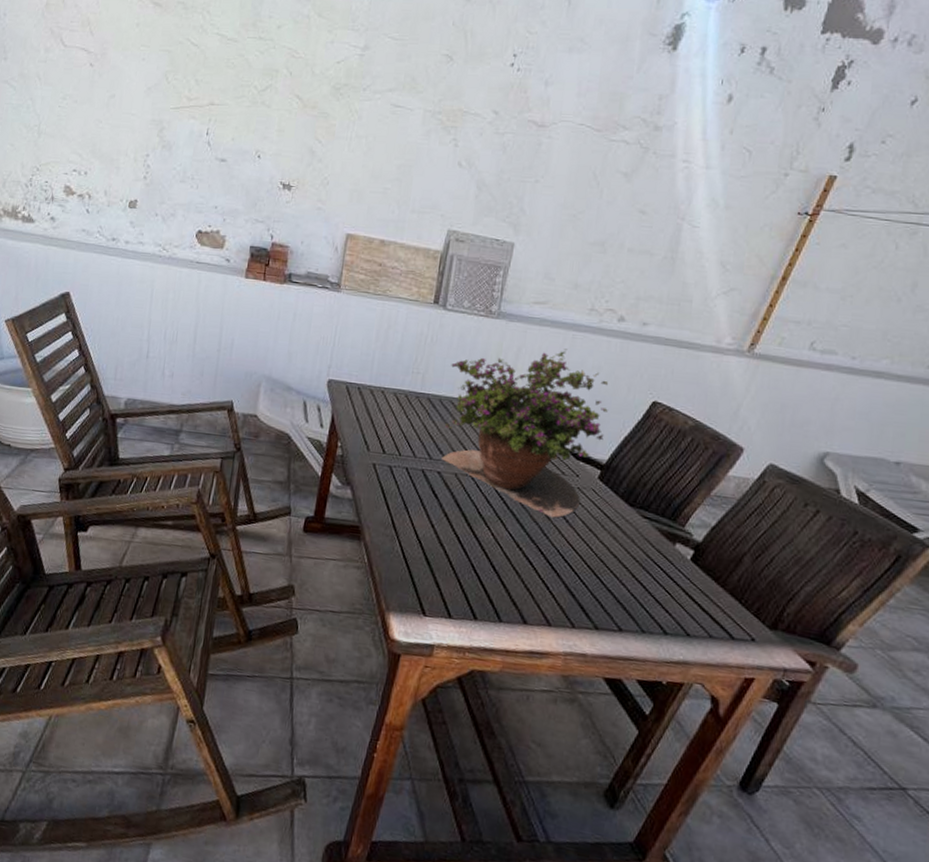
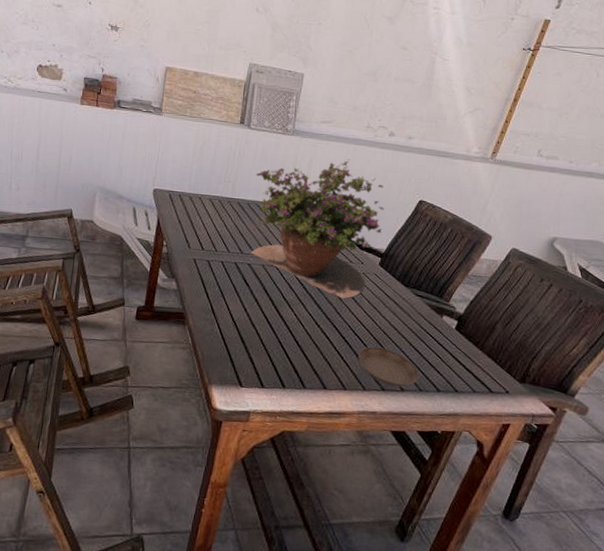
saucer: none [567,576,643,627] -> present [358,346,419,388]

